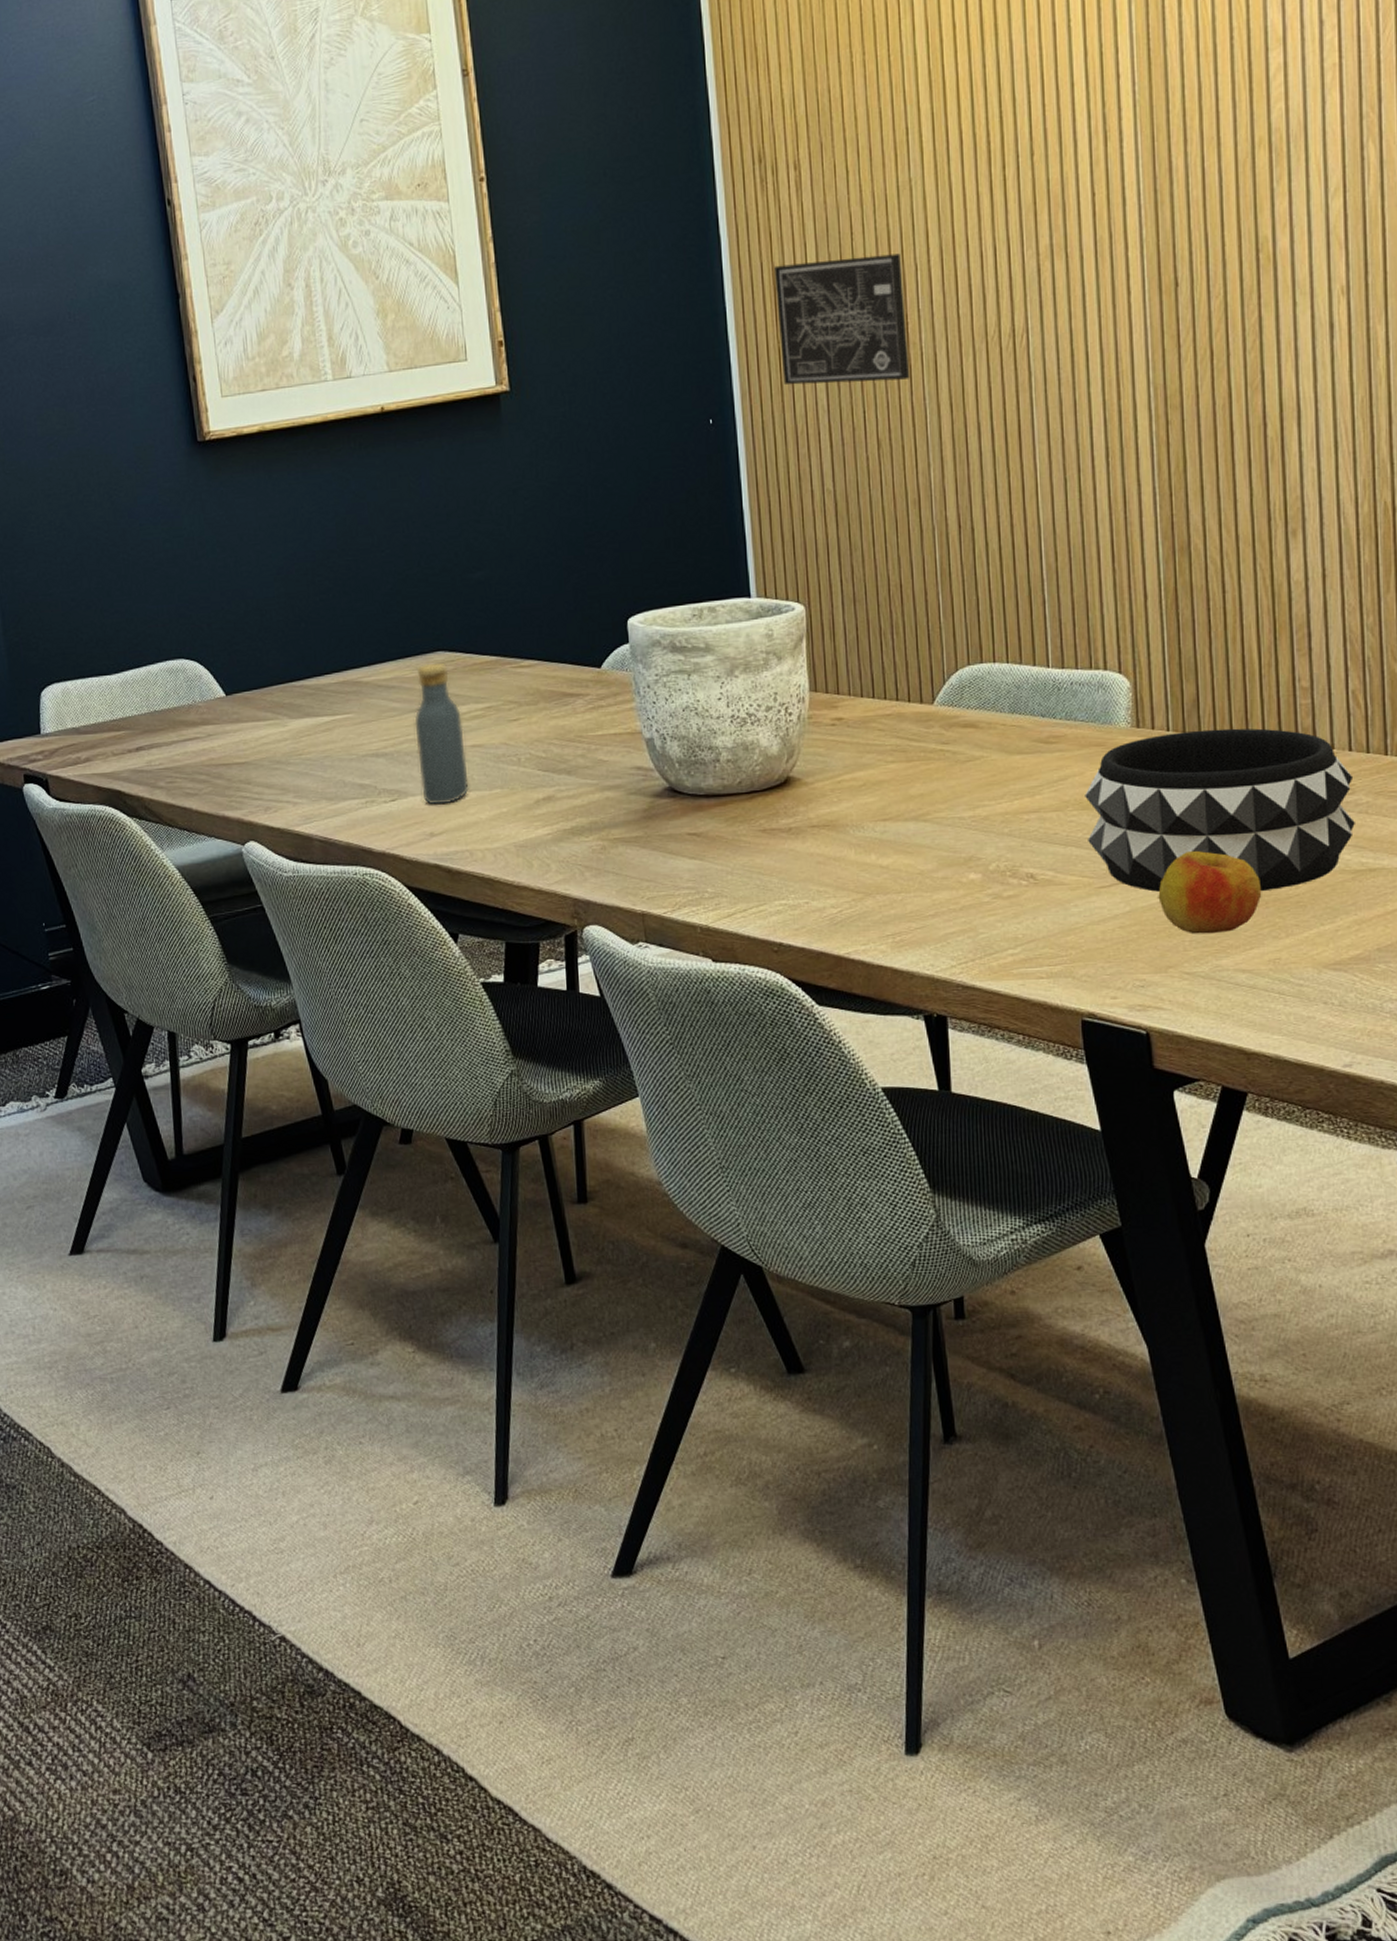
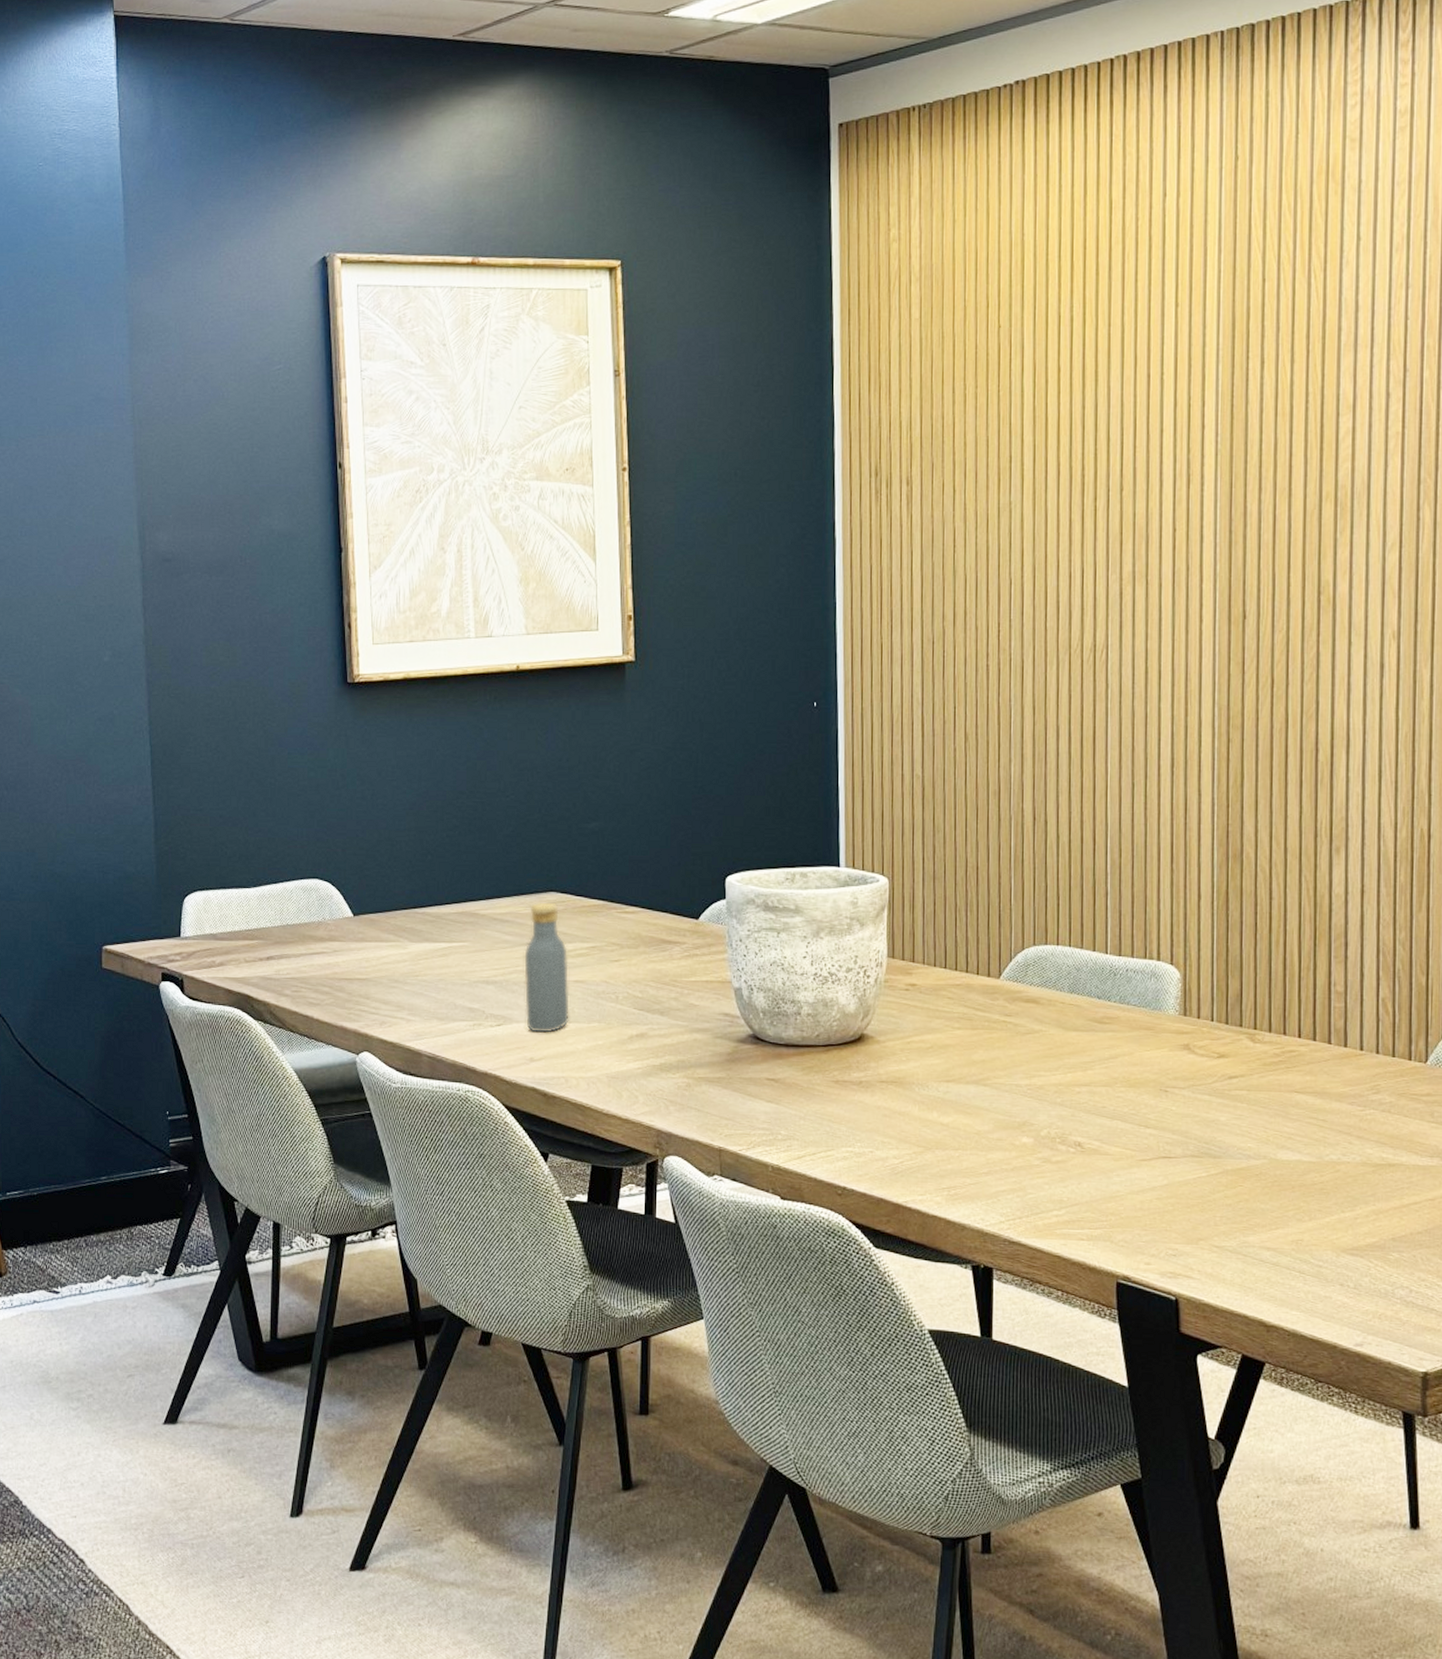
wall art: present [773,253,910,386] -> none [881,568,999,681]
decorative bowl: present [1085,728,1355,892] -> none [1132,1023,1379,1177]
apple: present [1158,850,1262,934] -> none [1194,1133,1290,1212]

